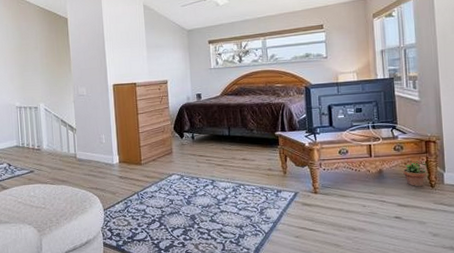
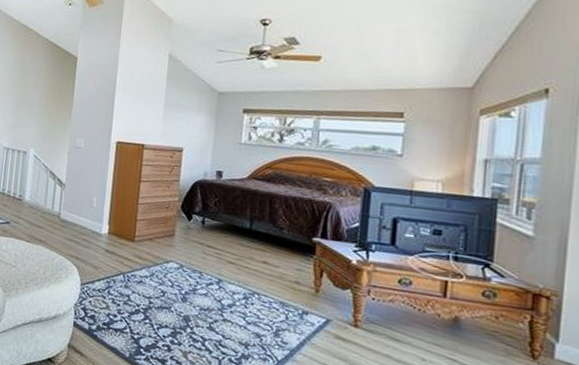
potted plant: present [403,161,427,186] -> none [491,316,530,353]

